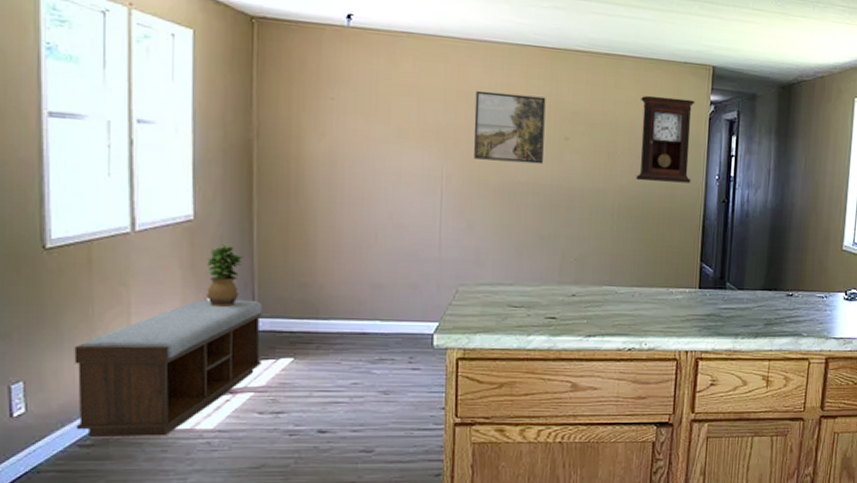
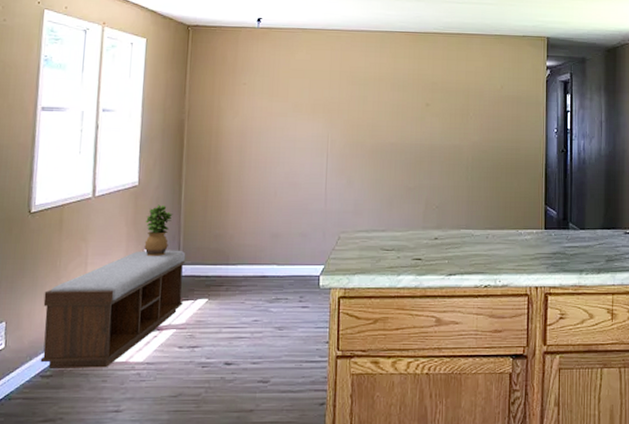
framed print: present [473,90,546,164] -> none [353,70,410,127]
pendulum clock: present [636,95,695,184] -> none [486,65,534,137]

